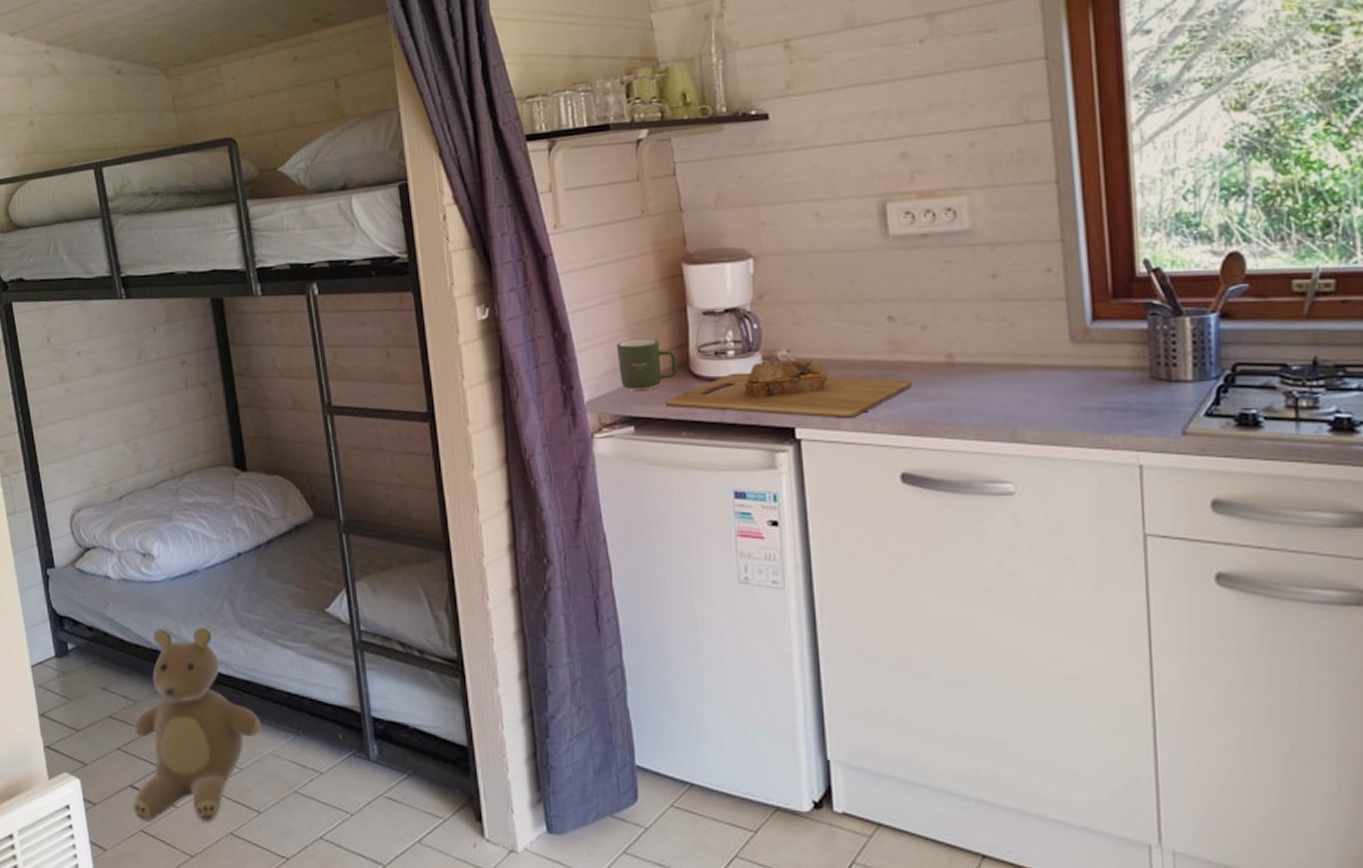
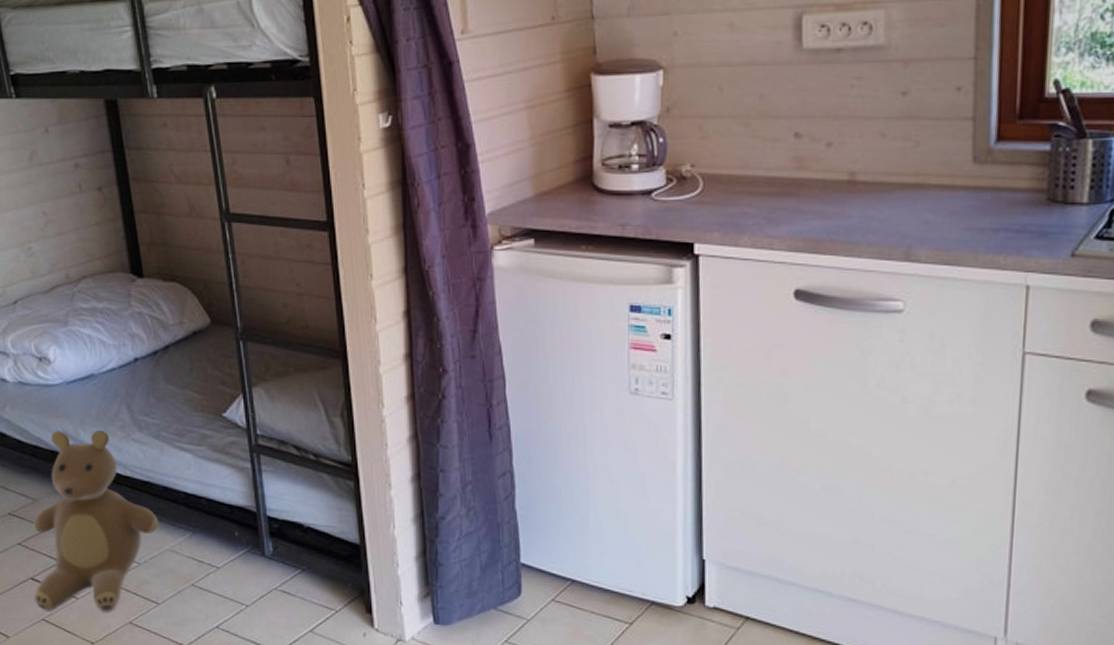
mug: present [616,338,678,391] -> none [520,150,581,204]
cutting board: present [665,359,913,420] -> none [566,175,814,236]

